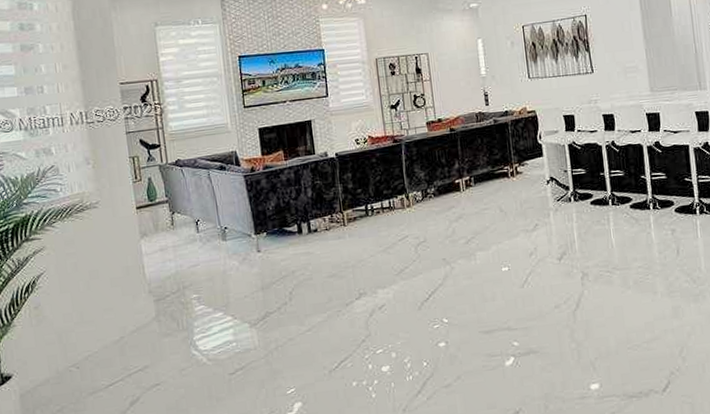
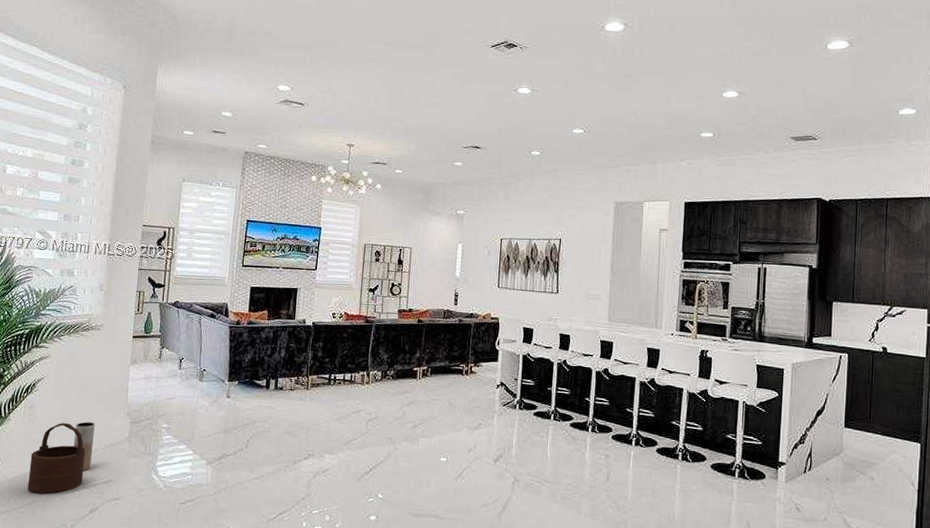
wooden bucket: none [48,316,115,399] -> present [27,423,86,494]
vase: none [92,309,120,363] -> present [73,421,95,471]

